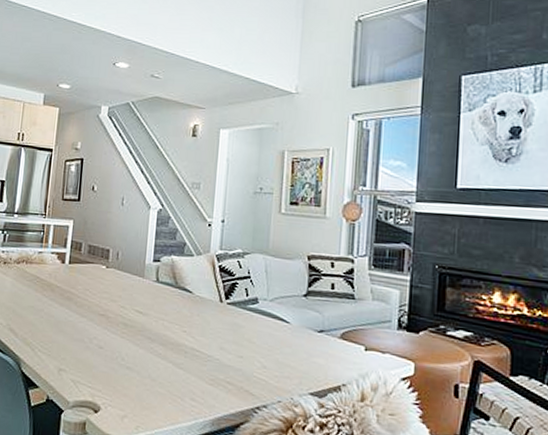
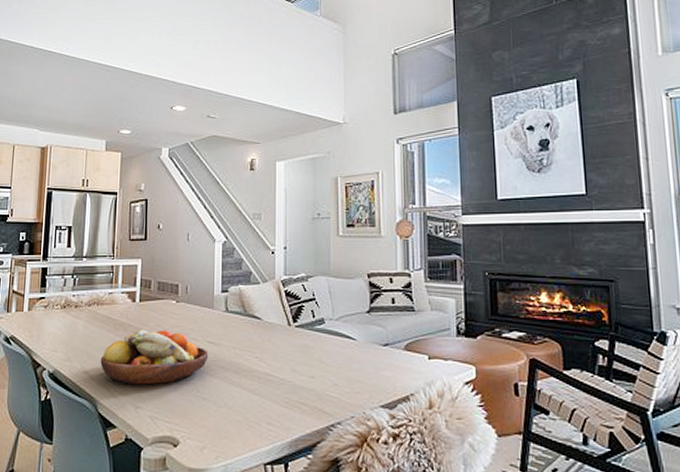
fruit bowl: none [26,291,136,349] -> present [100,329,209,385]

